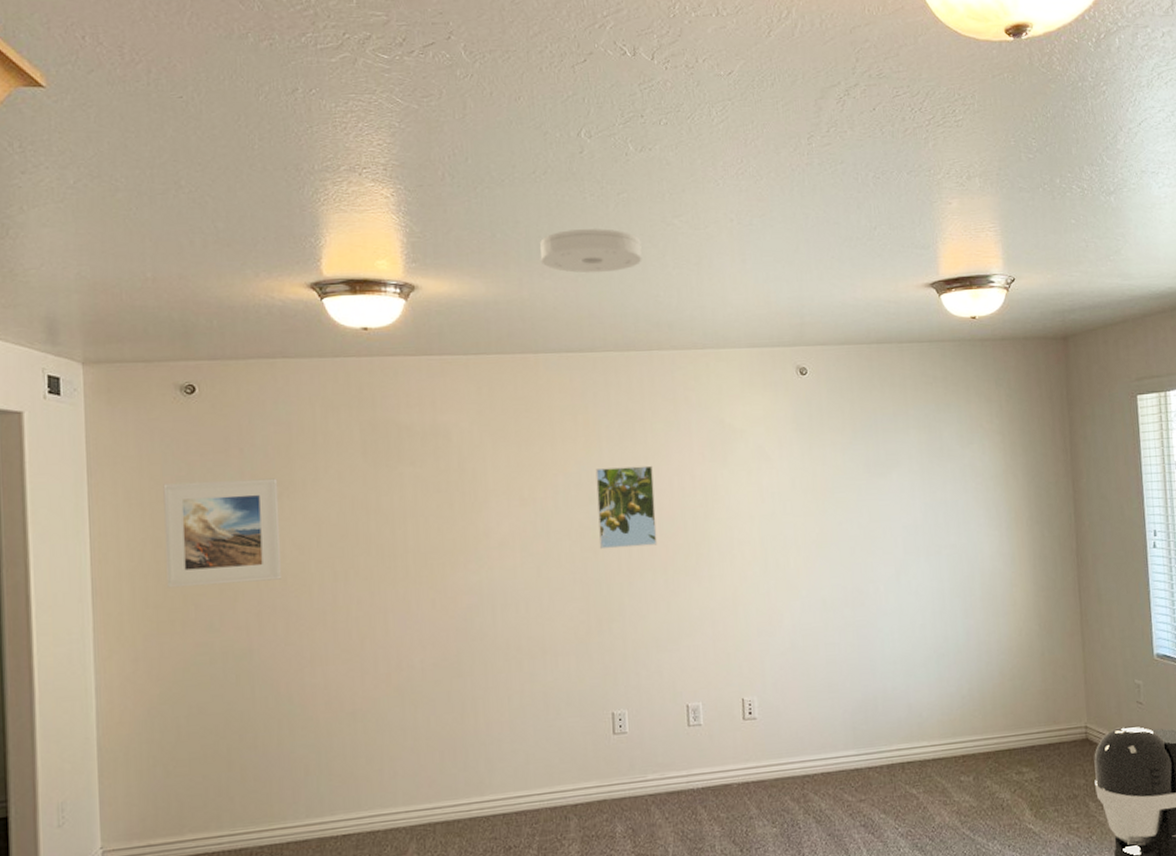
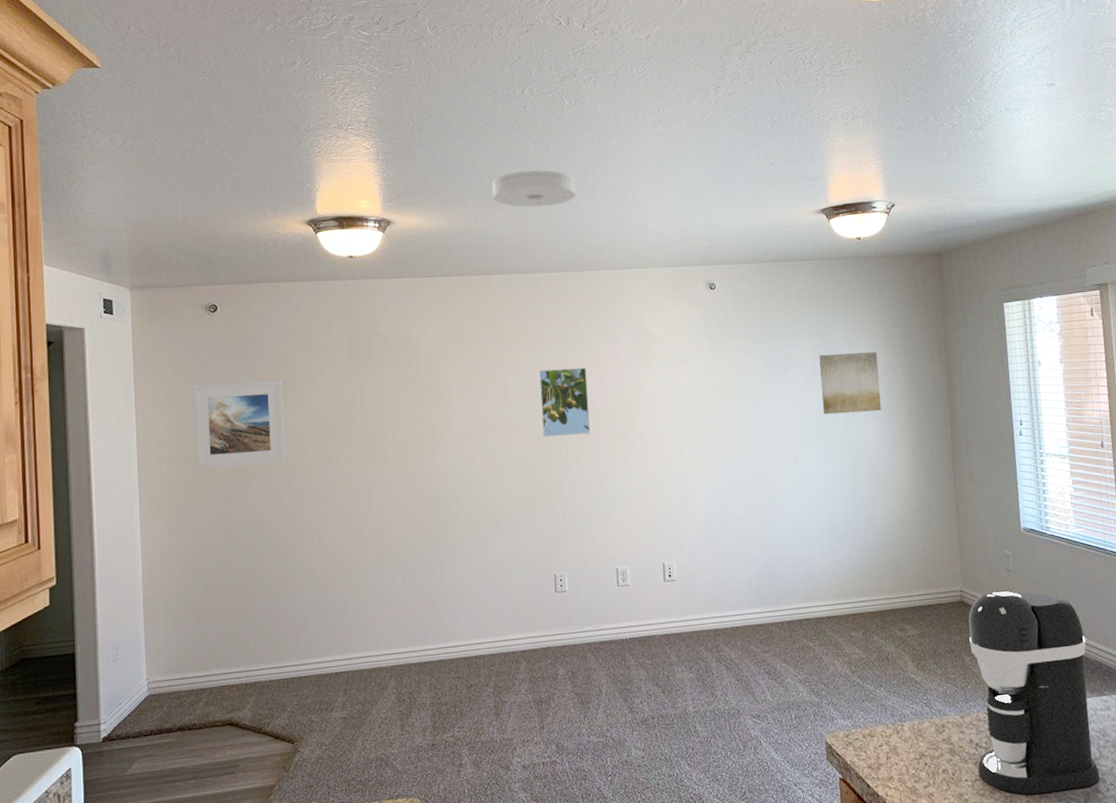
wall art: none [927,450,998,523] -> present [819,351,881,415]

